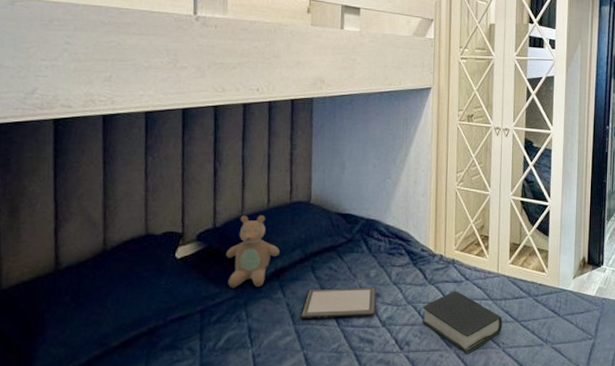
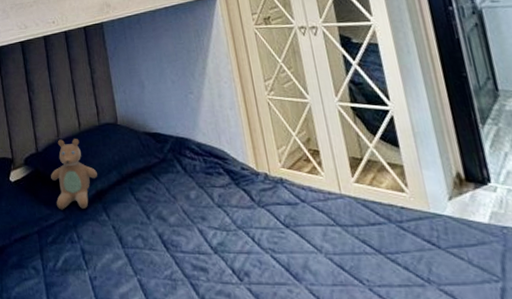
tablet: present [300,288,376,320] -> none [127,210,204,243]
book: present [421,290,503,354] -> none [255,214,363,291]

